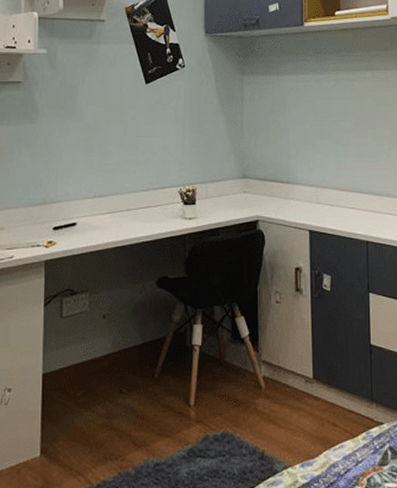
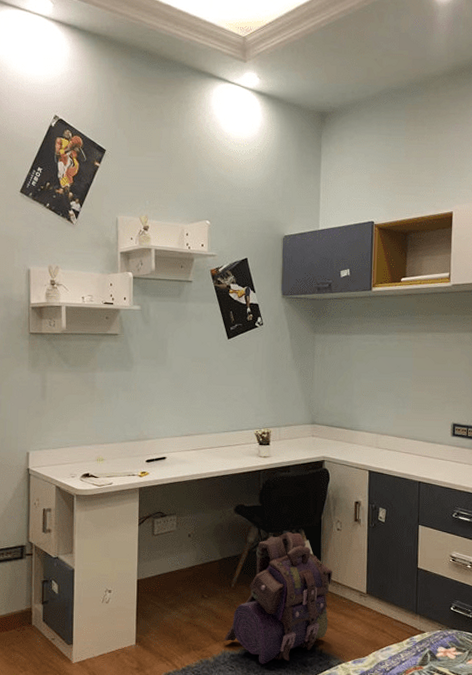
backpack: none [146,306,272,474] -> present [223,531,332,664]

